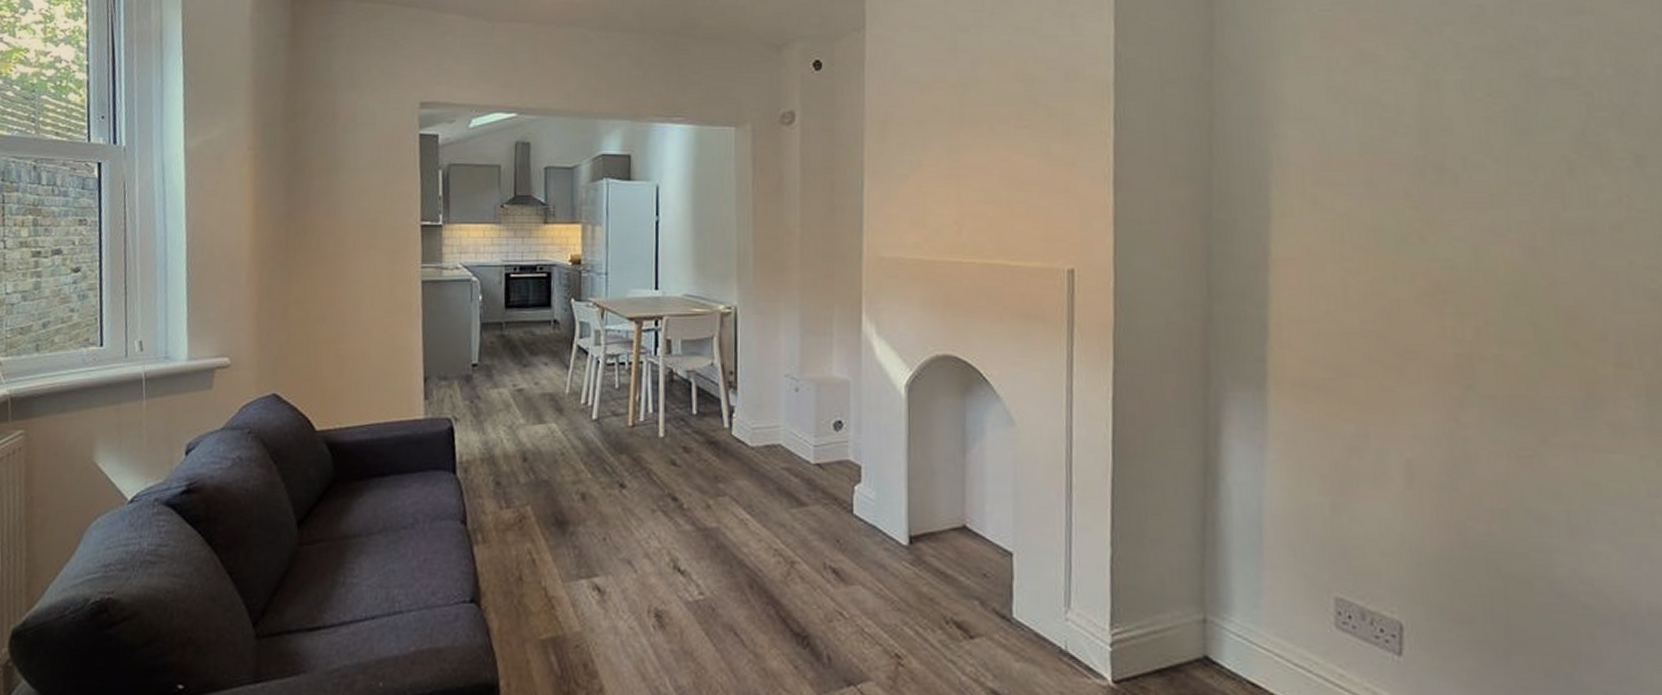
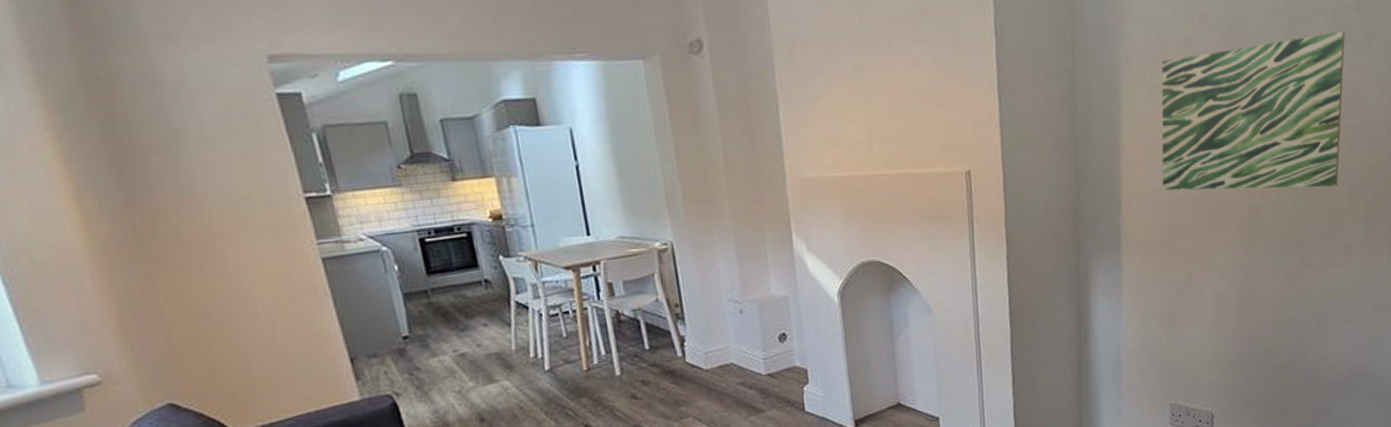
wall art: none [1326,150,1600,345] -> present [1161,31,1345,191]

